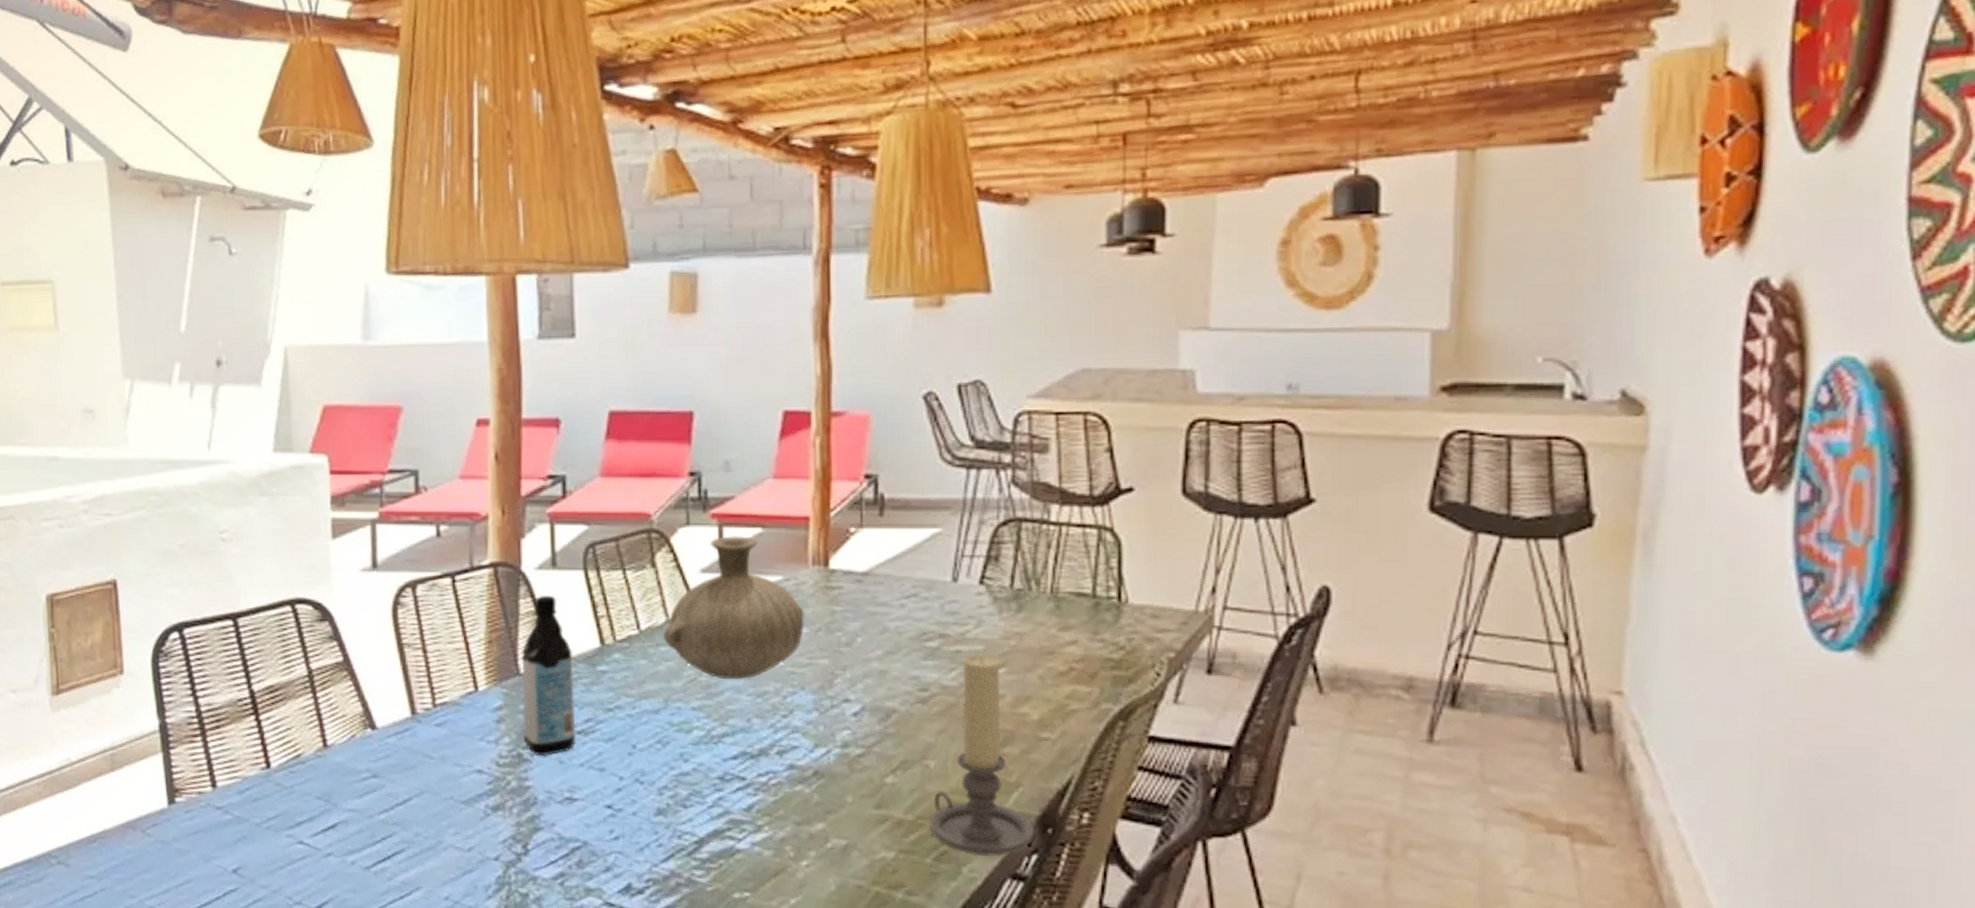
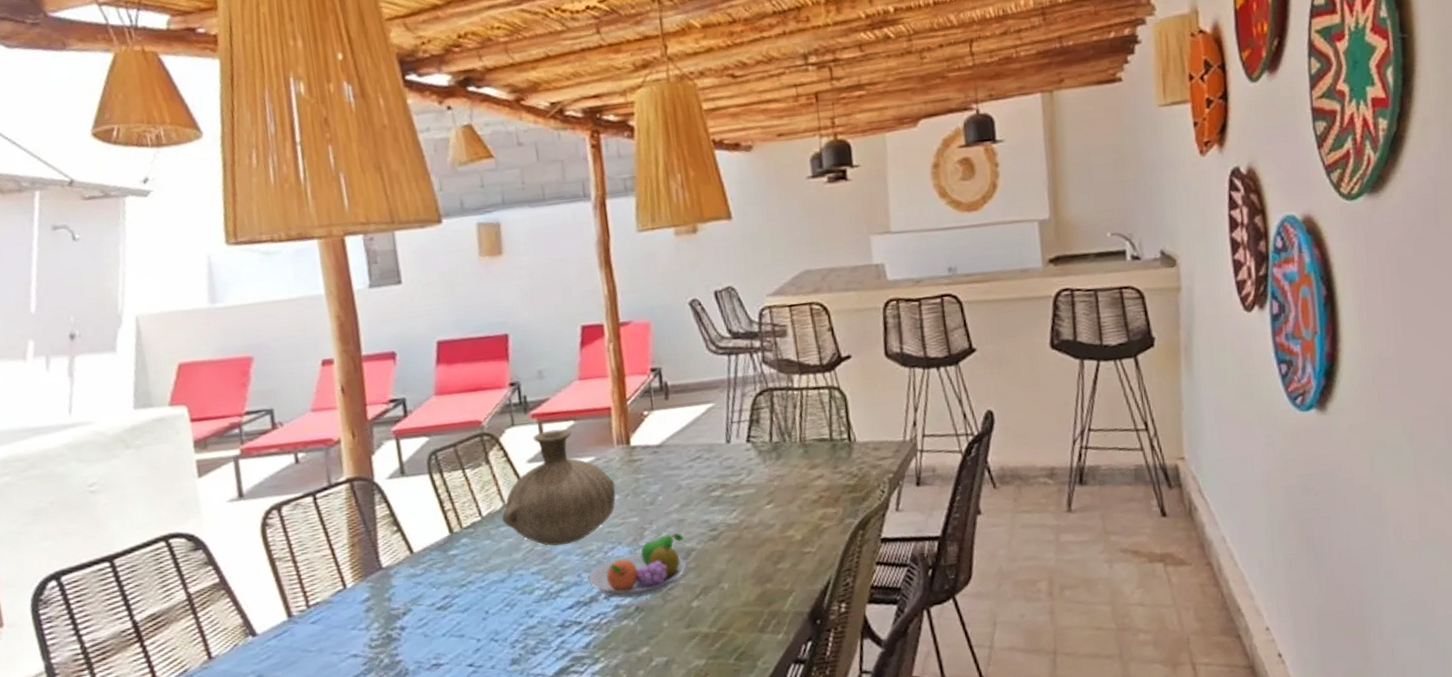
water bottle: present [521,595,577,757] -> none [382,499,437,634]
fruit bowl: none [759,687,884,760] -> present [588,533,687,598]
candle holder: present [929,654,1034,858] -> none [729,495,808,651]

